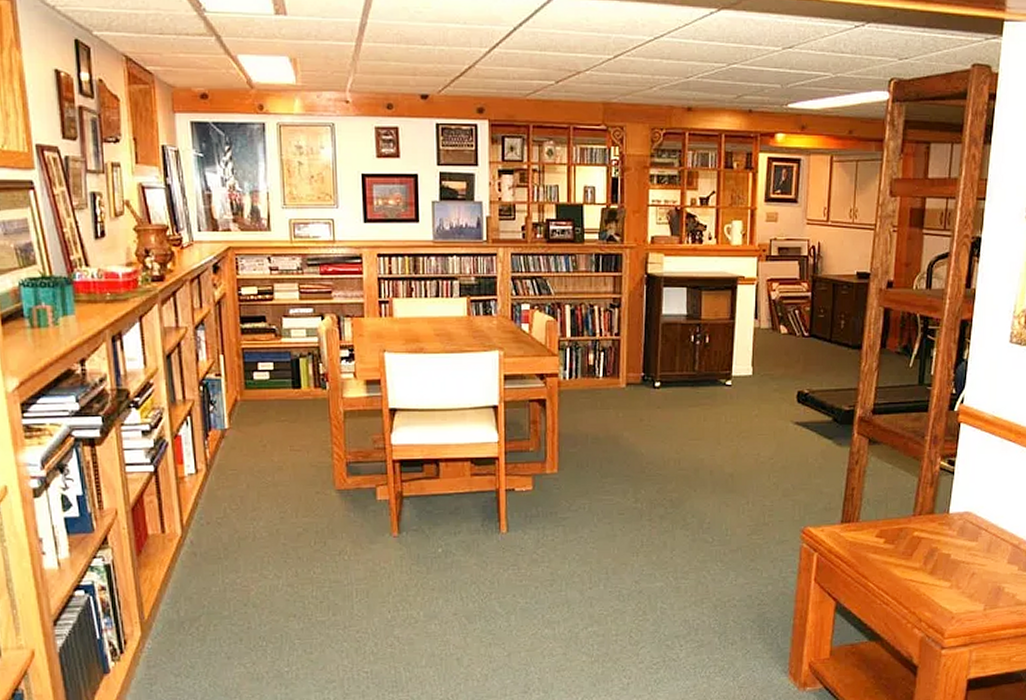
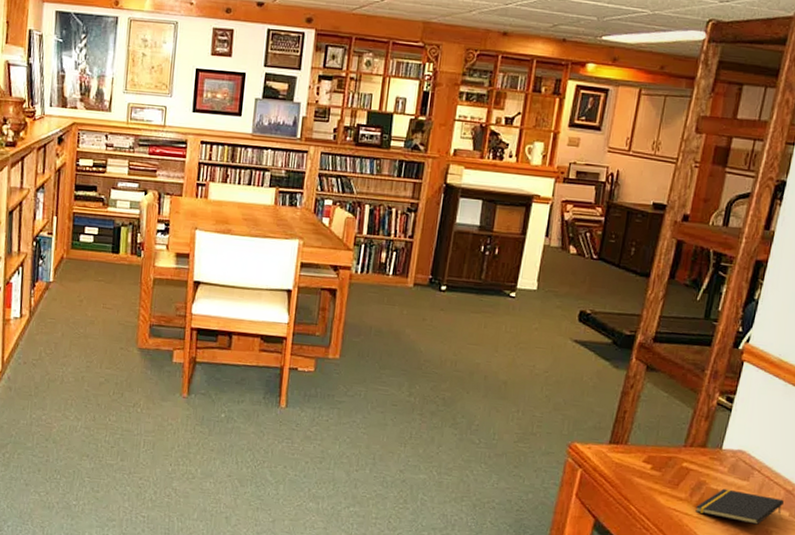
notepad: none [931,552,1012,583] -> present [695,488,784,525]

